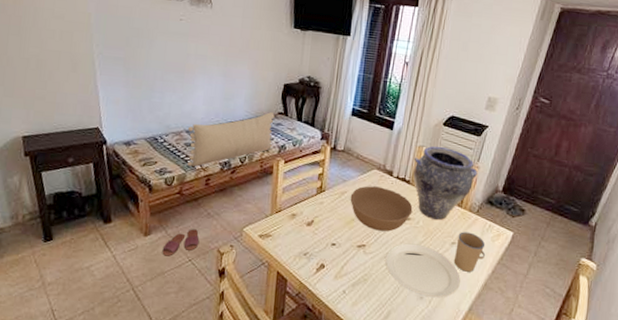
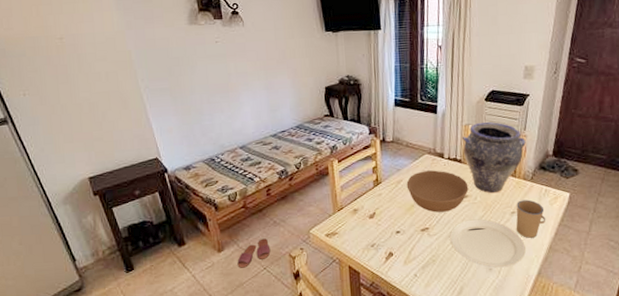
pillow: present [187,112,275,168] -> none [242,116,323,181]

